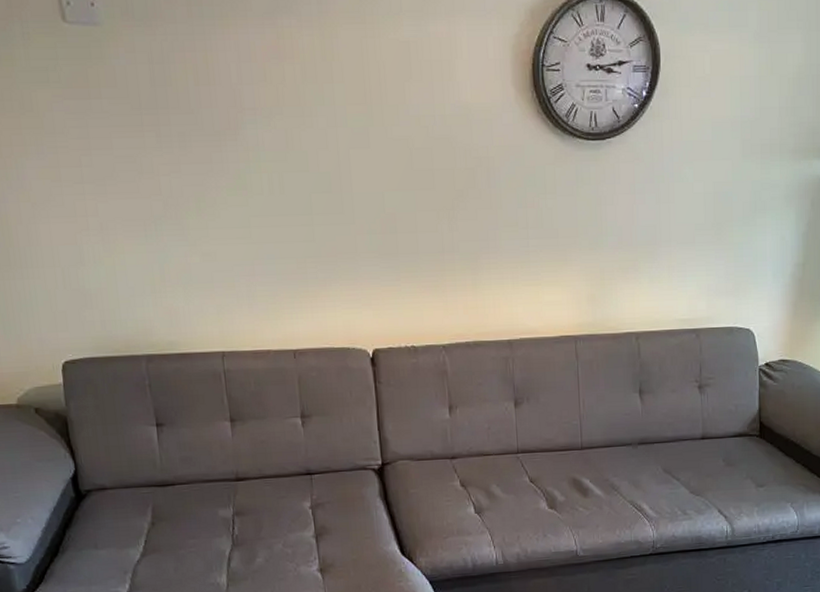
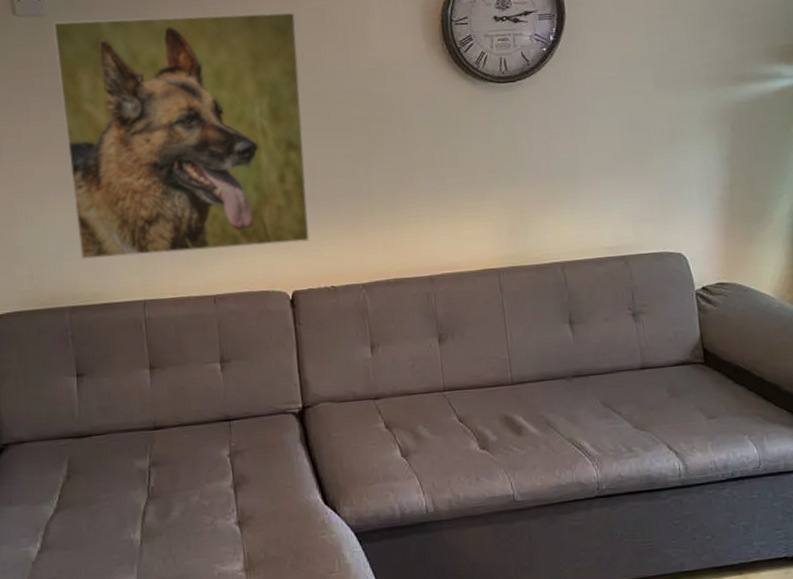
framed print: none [109,33,391,306] -> present [52,12,310,259]

